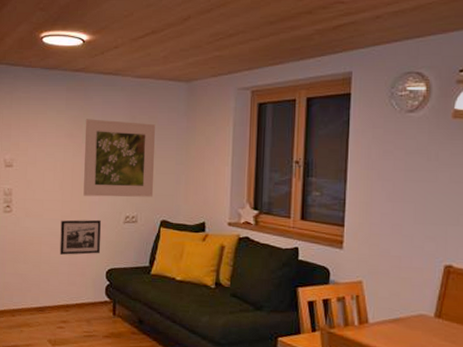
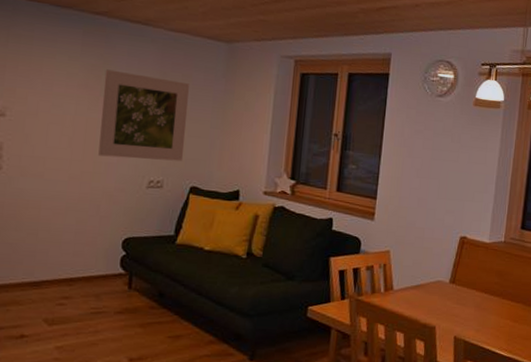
picture frame: present [59,219,101,255] -> none [64,182,119,222]

